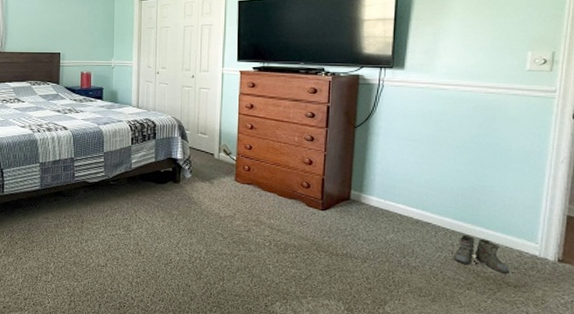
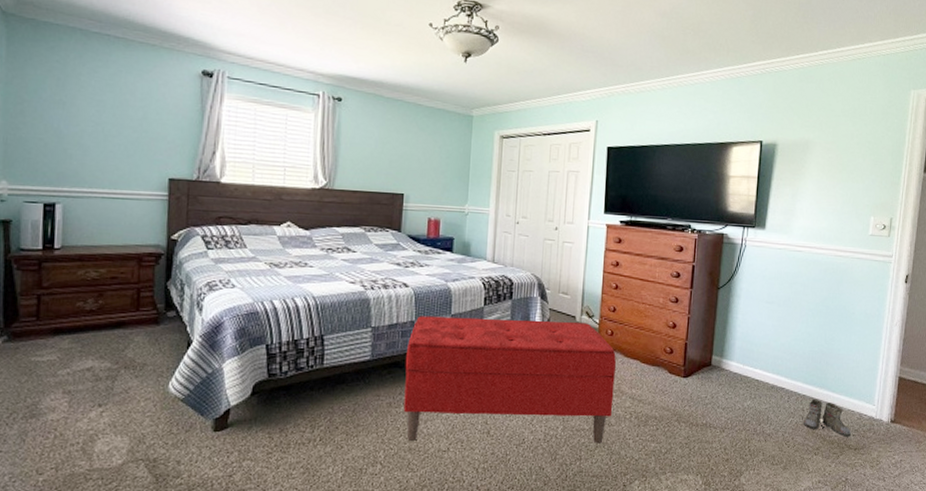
bench: none [67,153,255,267] -> present [403,316,617,444]

